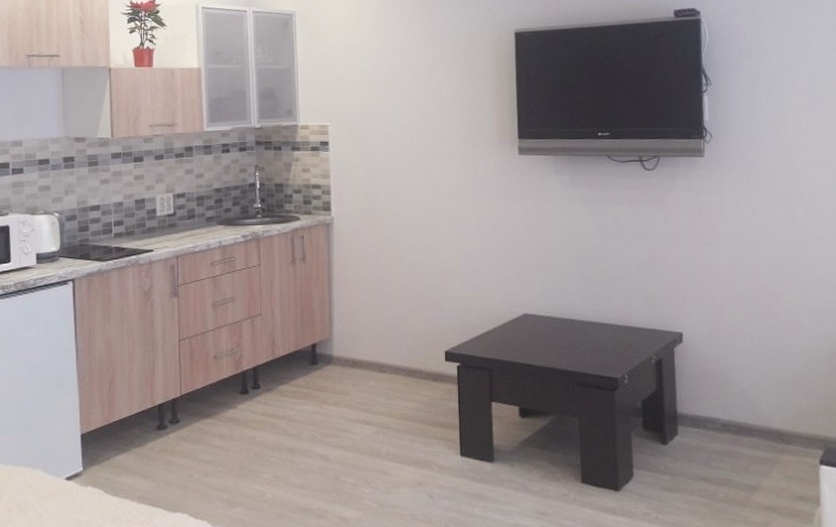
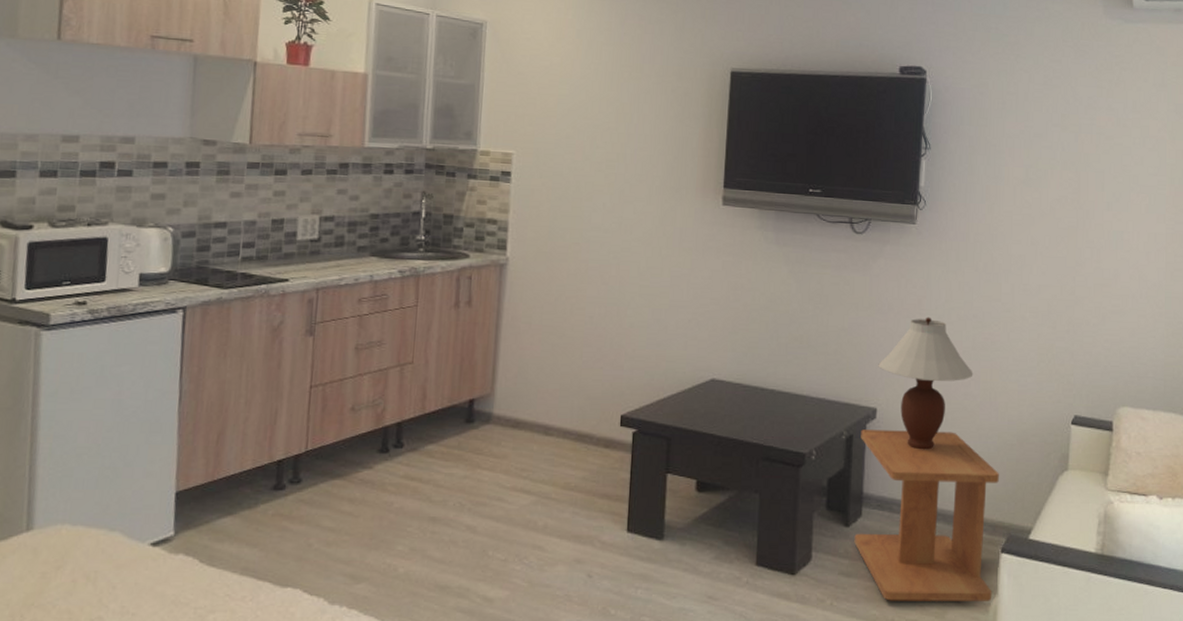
side table: none [669,351,815,514] -> present [854,429,999,601]
table lamp: none [680,243,775,370] -> present [878,317,973,450]

